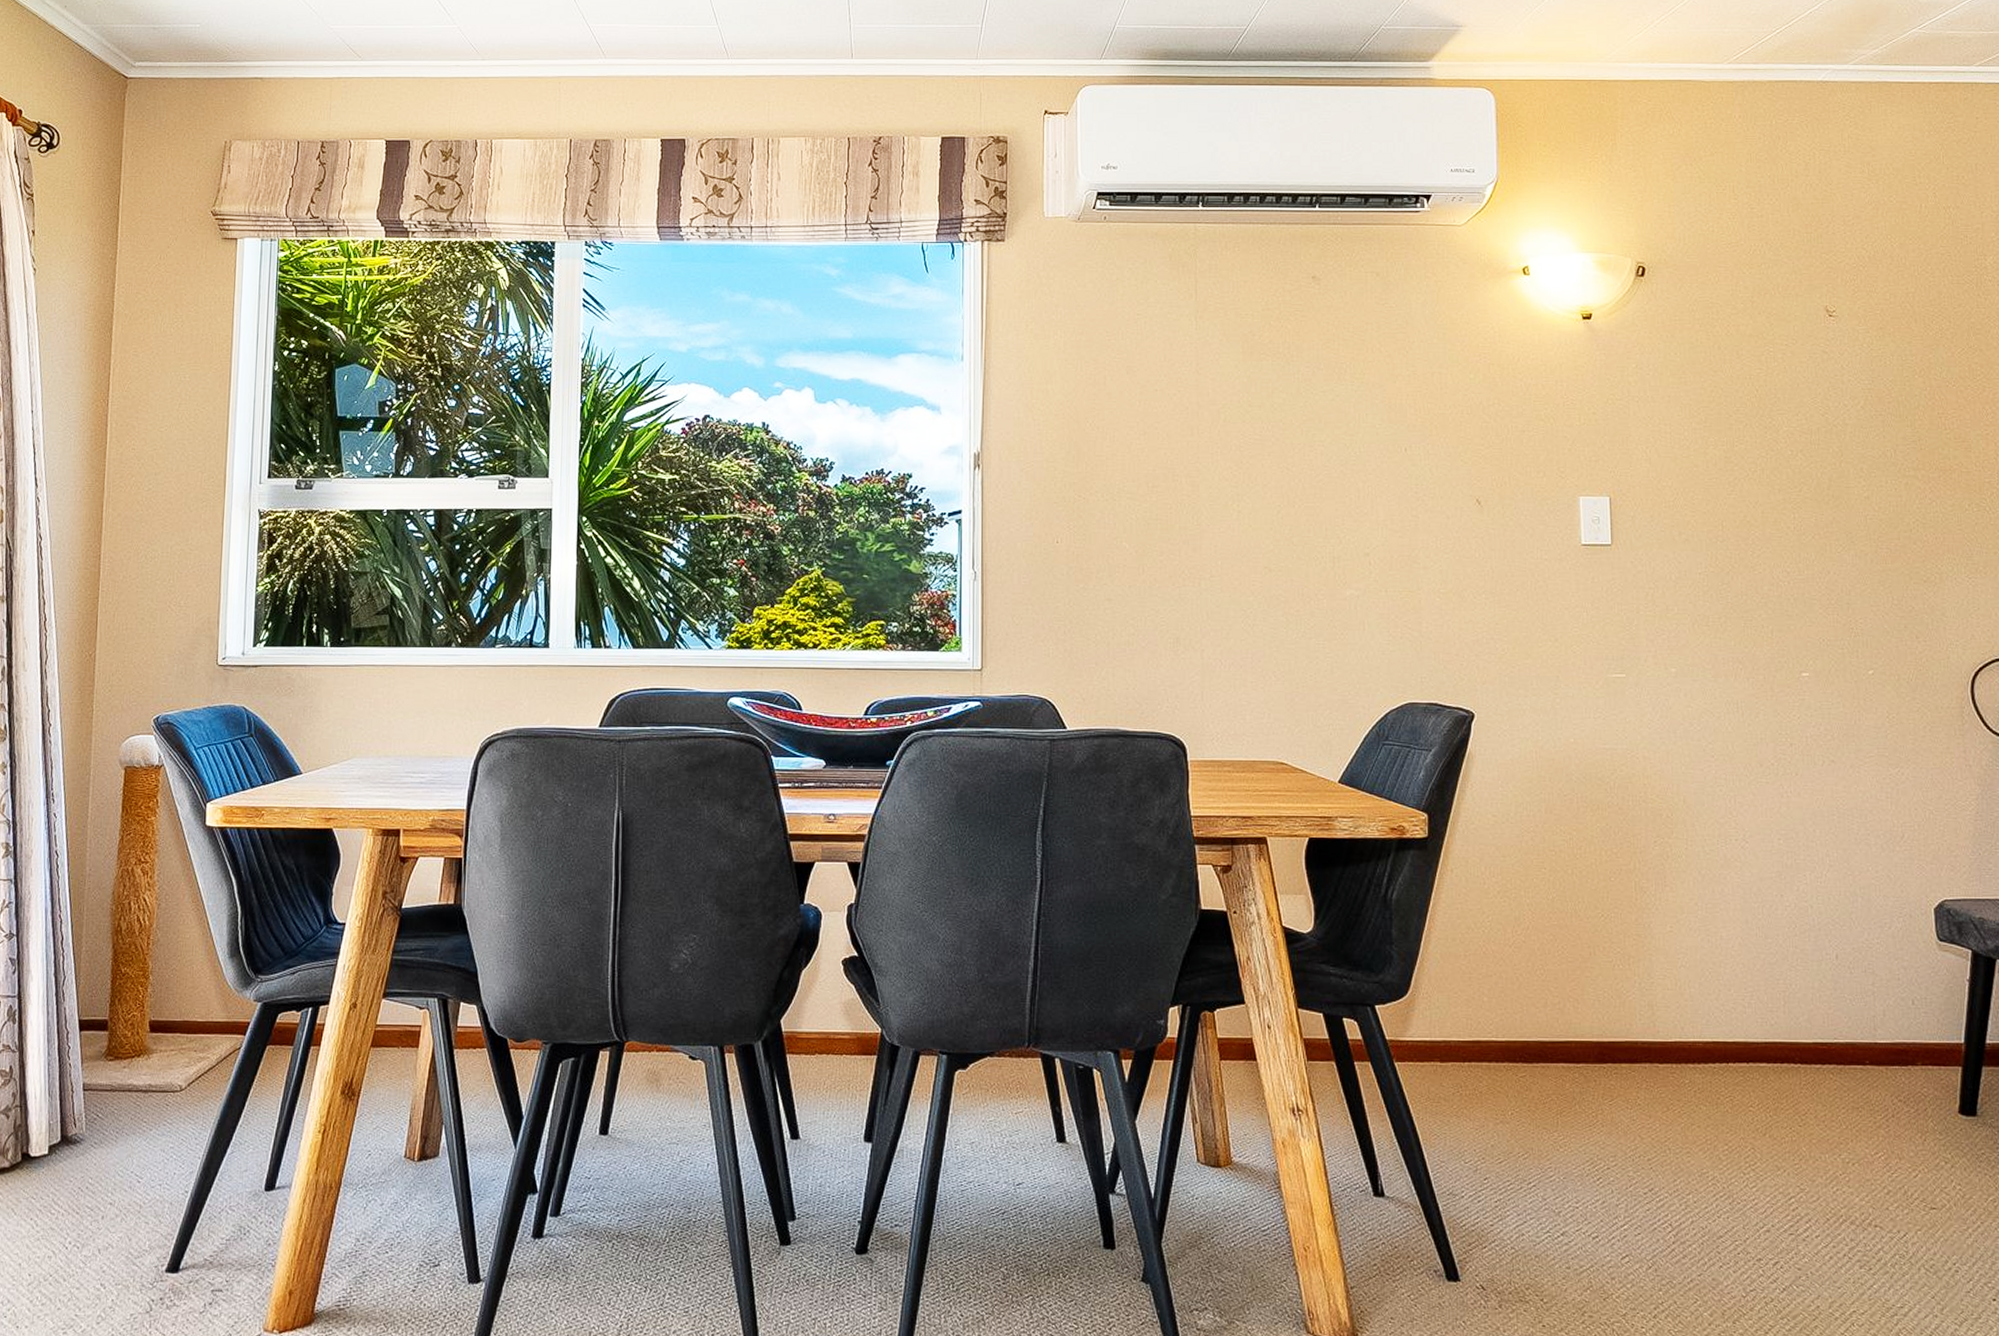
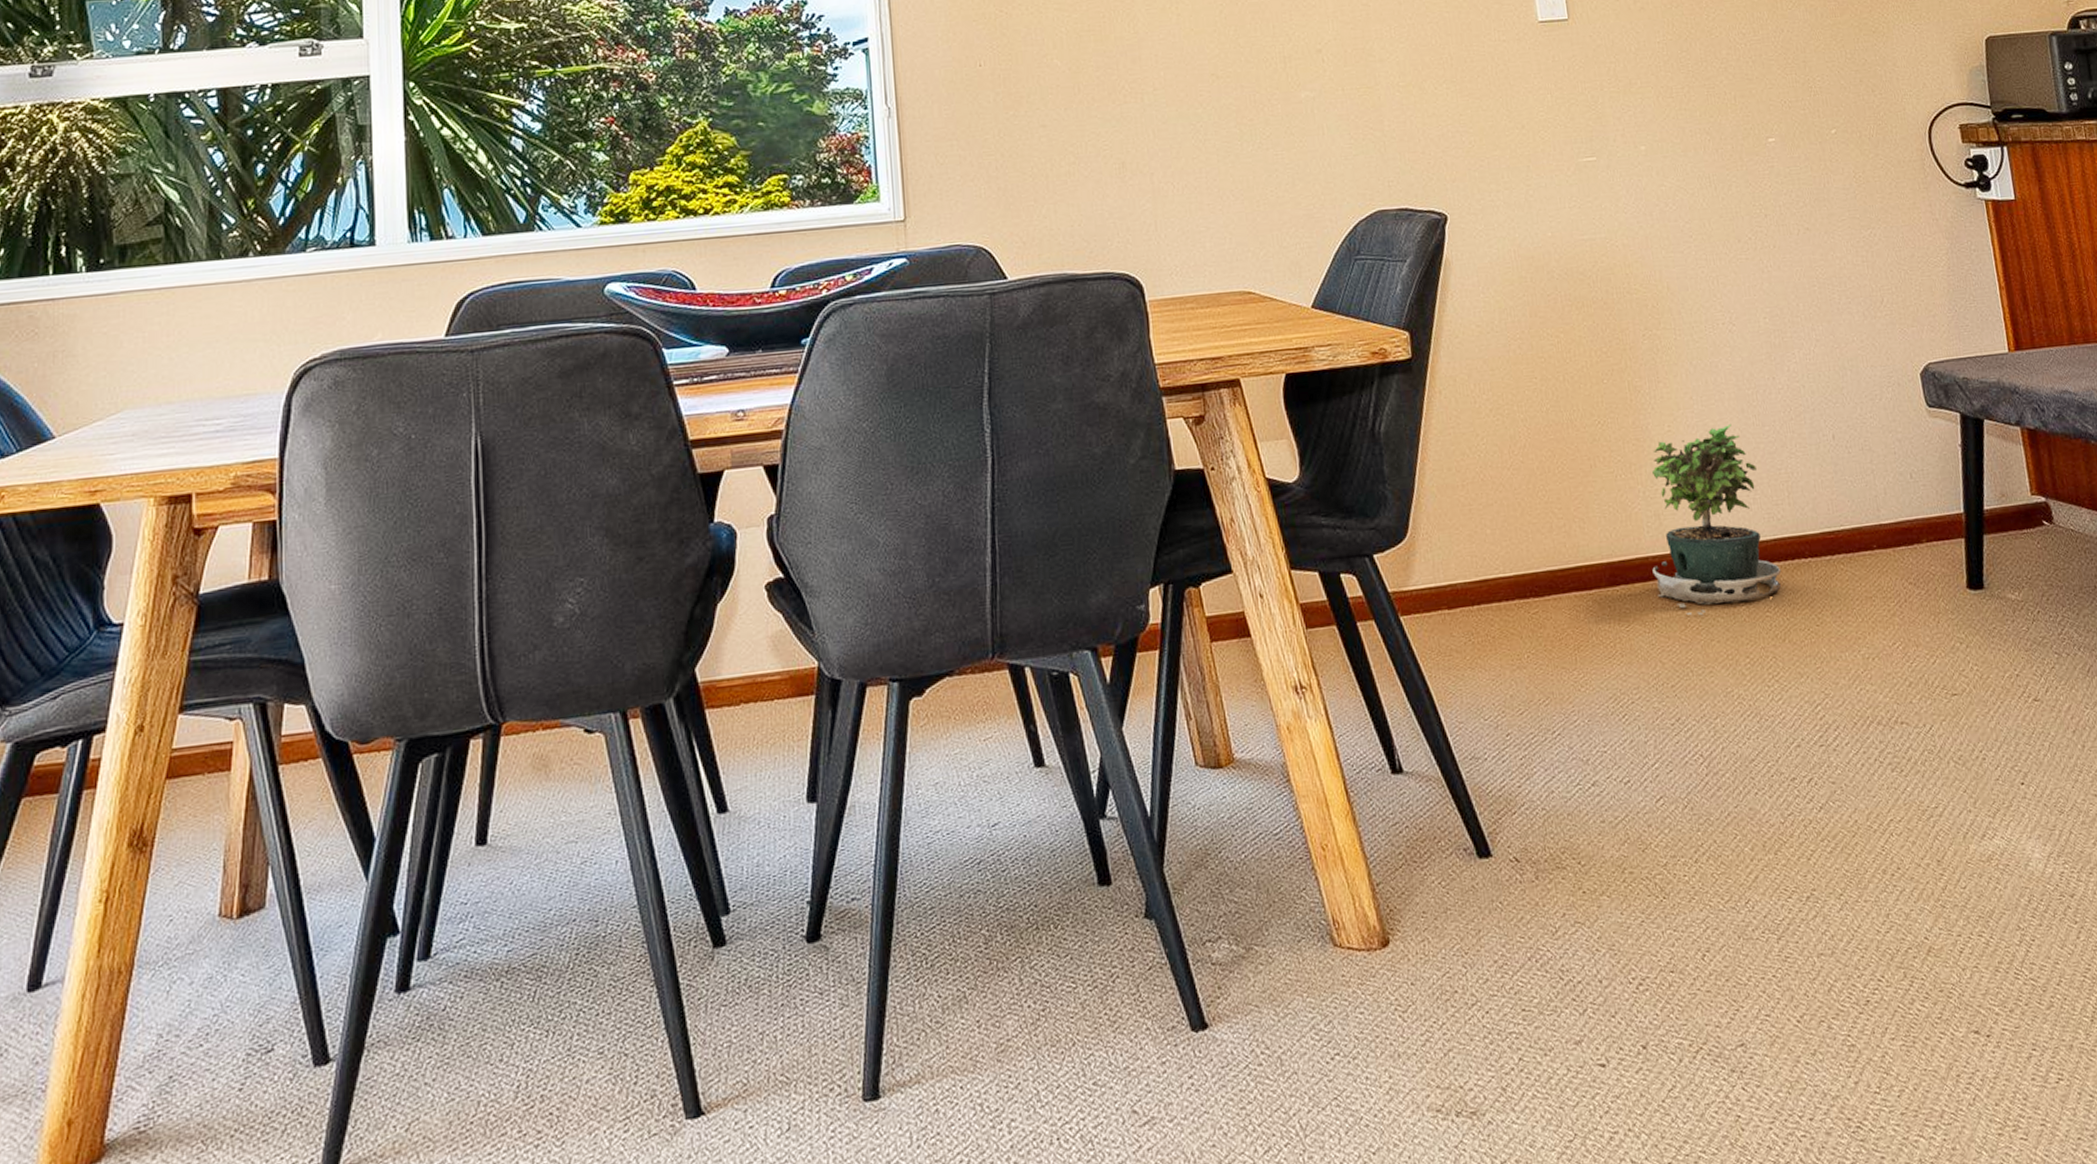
potted plant: none [1640,932,1769,1101] -> present [1652,423,1782,616]

